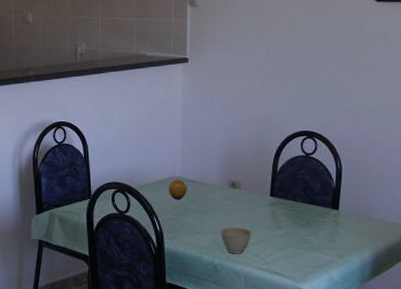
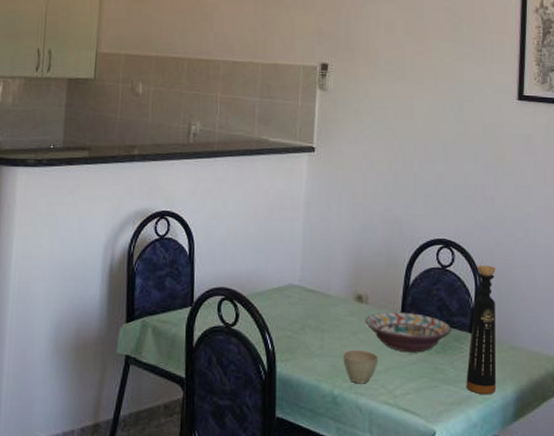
fruit: present [169,179,187,199] -> none [285,288,306,313]
decorative bowl: none [239,194,315,227] -> present [365,311,452,353]
bottle: none [328,151,355,259] -> present [466,265,496,395]

